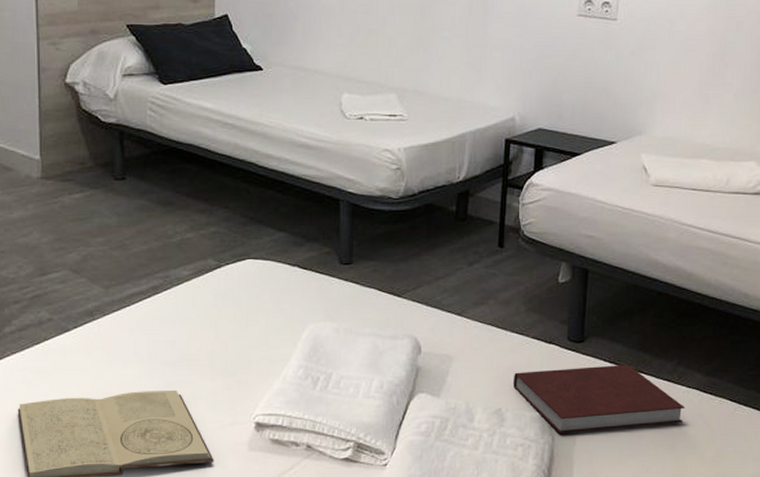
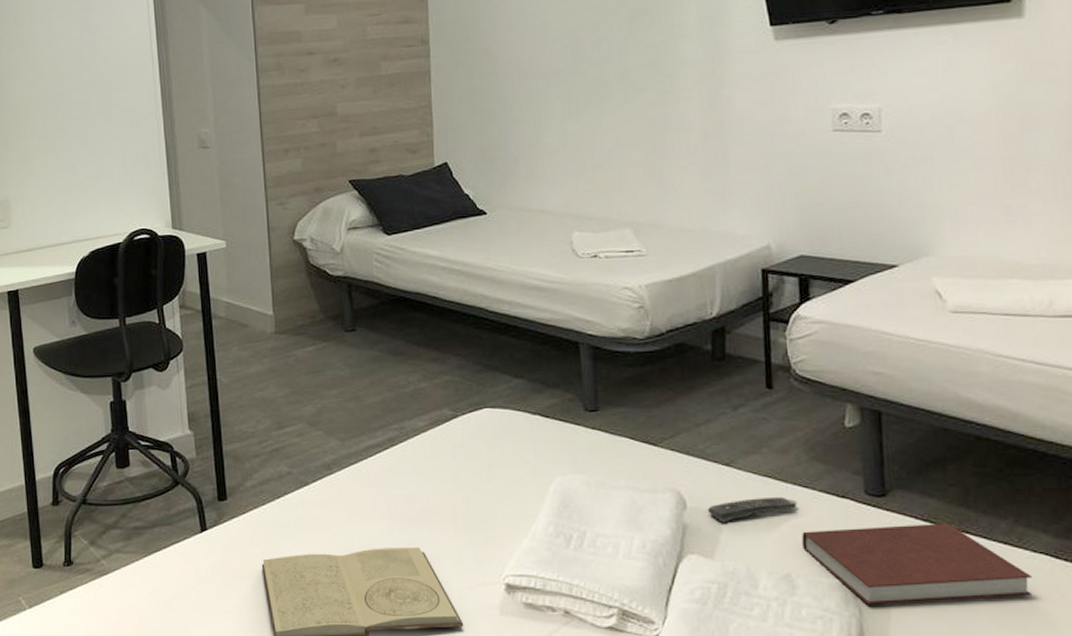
remote control: none [438,342,514,365] -> present [707,496,798,523]

